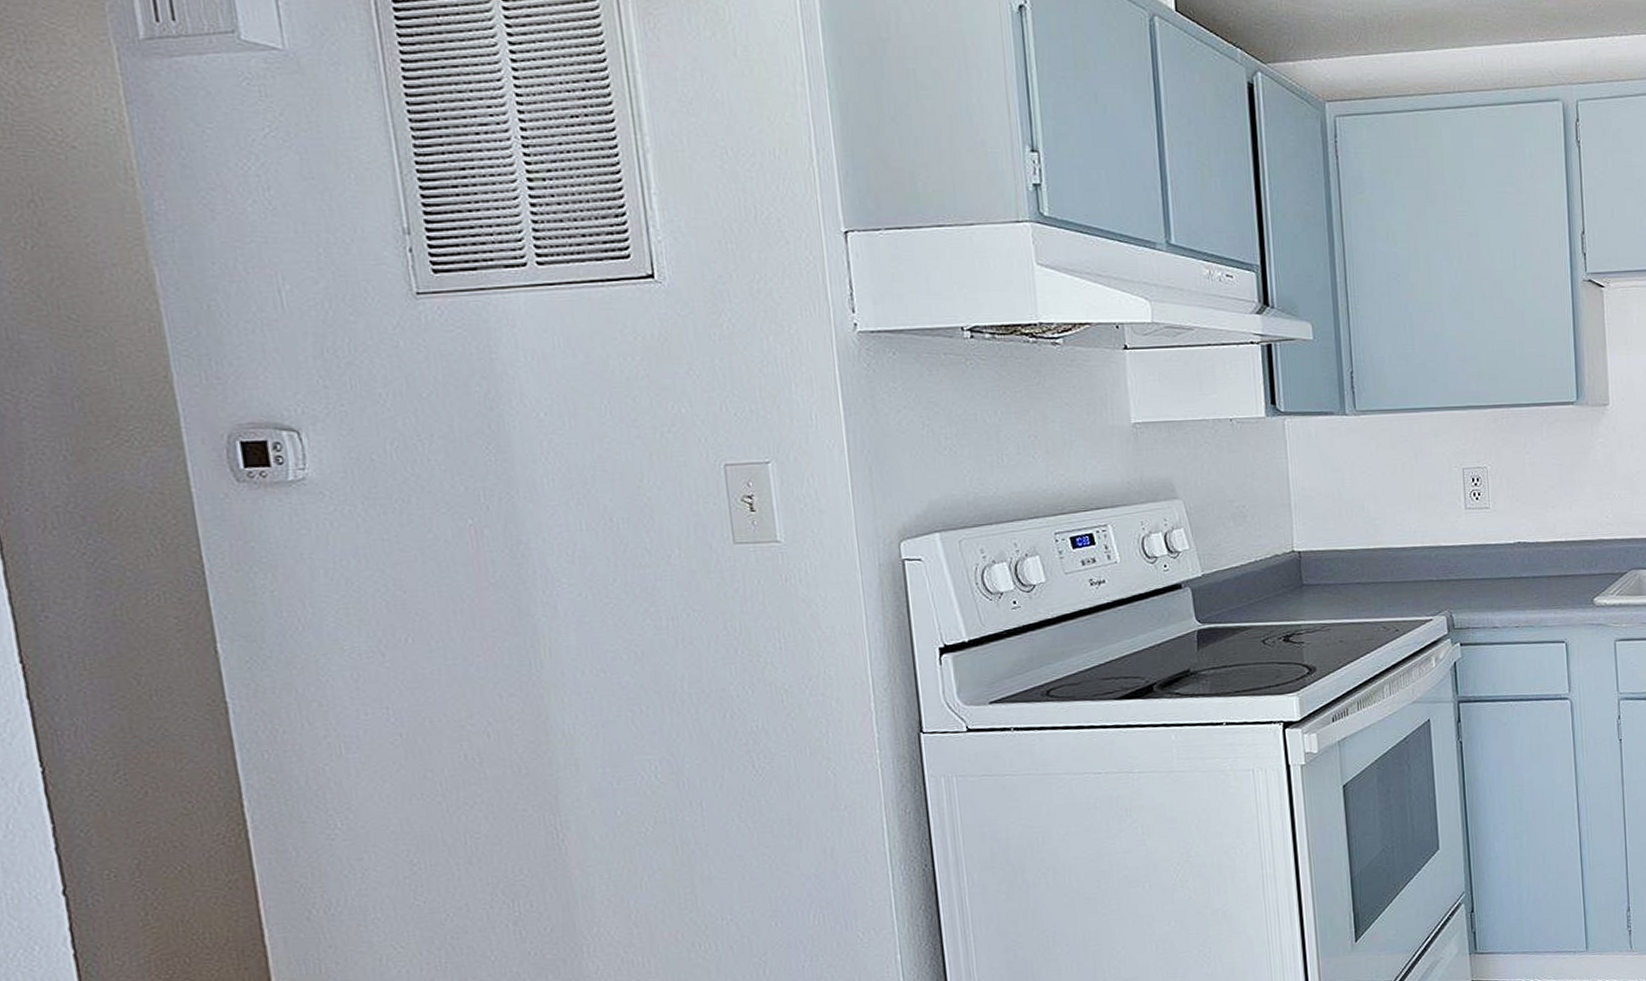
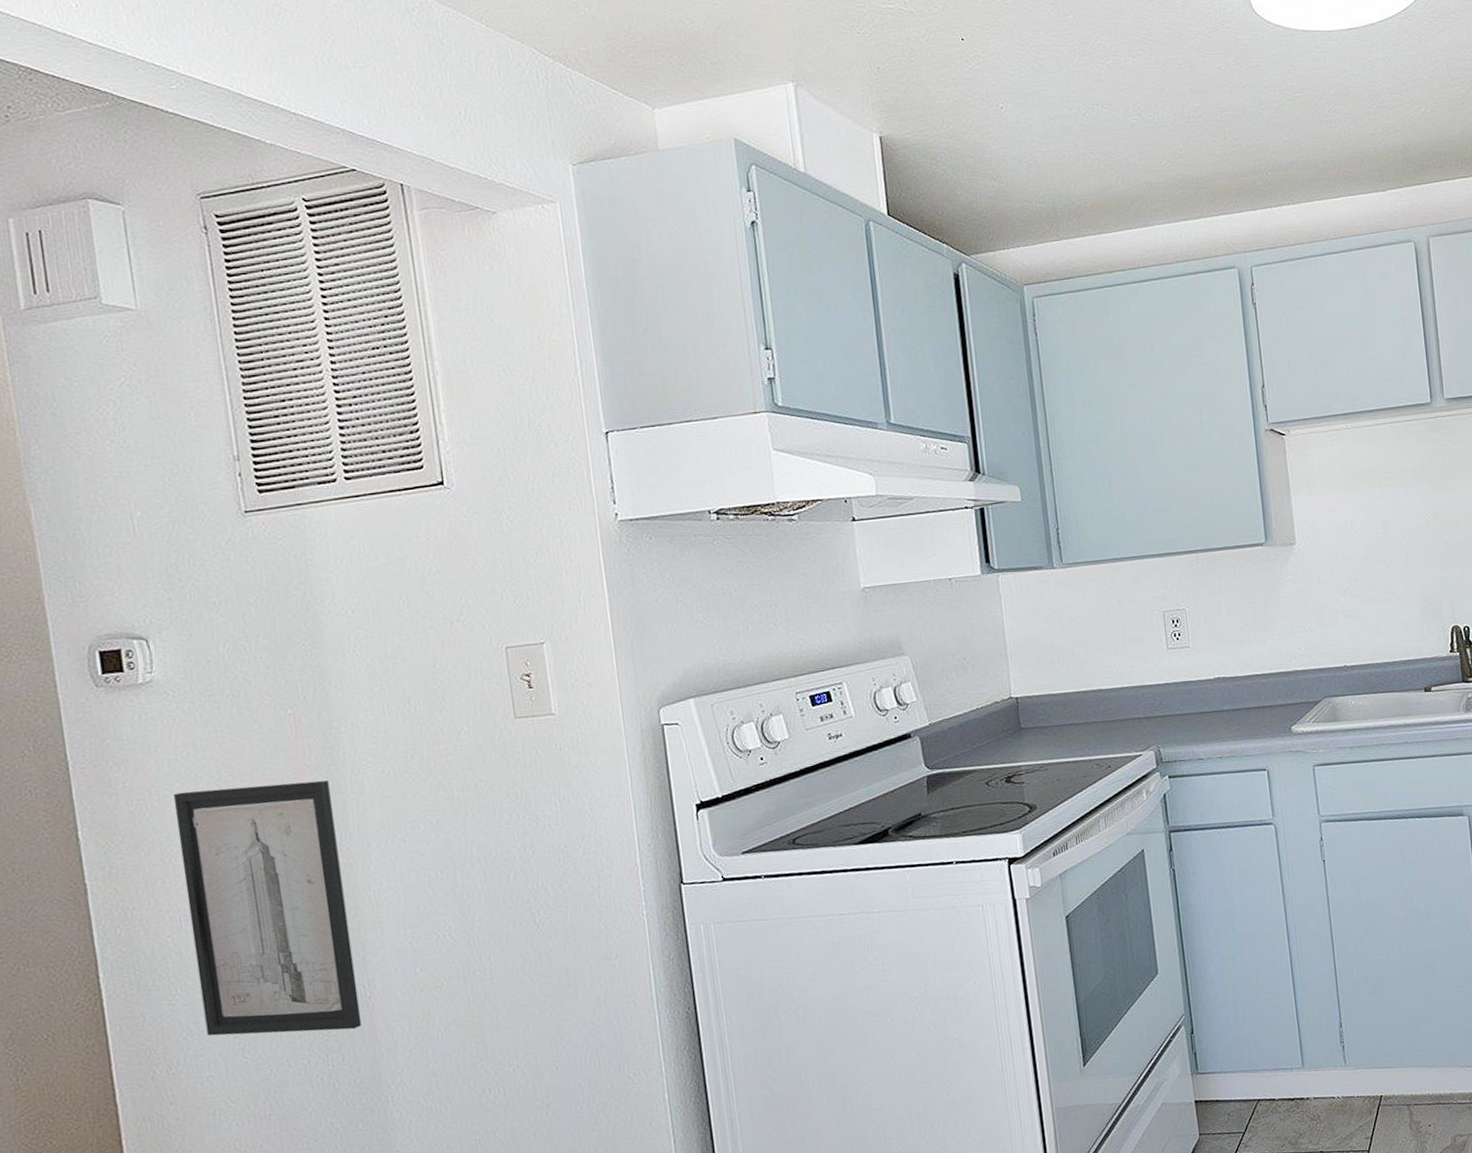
wall art: none [331,600,554,875] -> present [173,780,362,1036]

